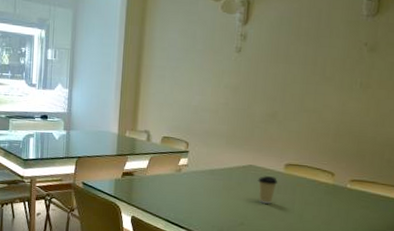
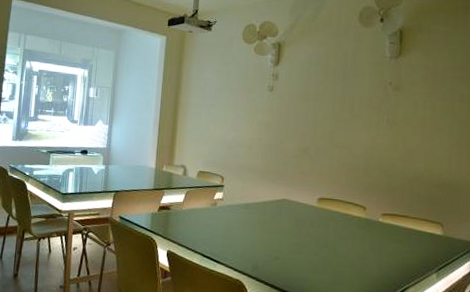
coffee cup: present [257,176,278,204] -> none [291,210,312,238]

